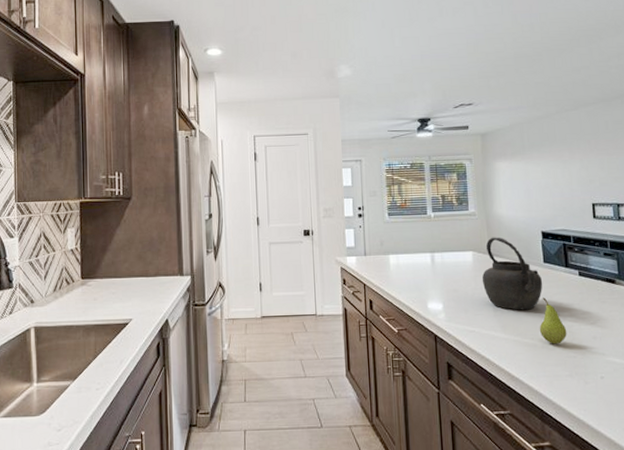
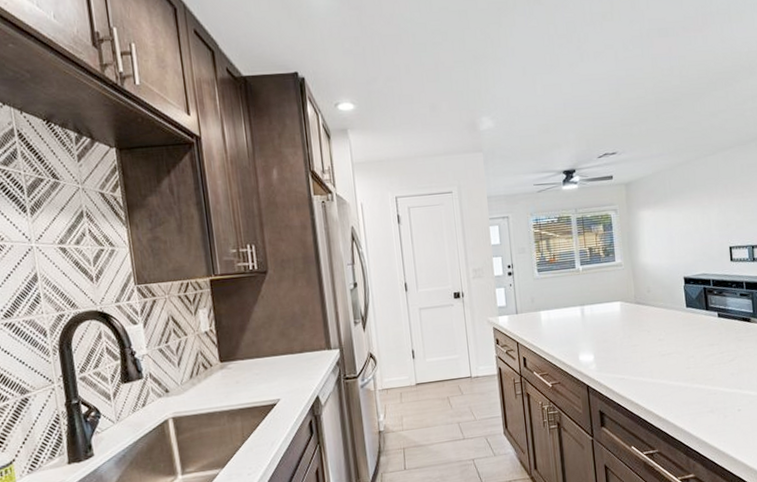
kettle: present [482,237,543,310] -> none [629,285,686,355]
fruit: present [539,297,567,344] -> none [683,340,708,384]

